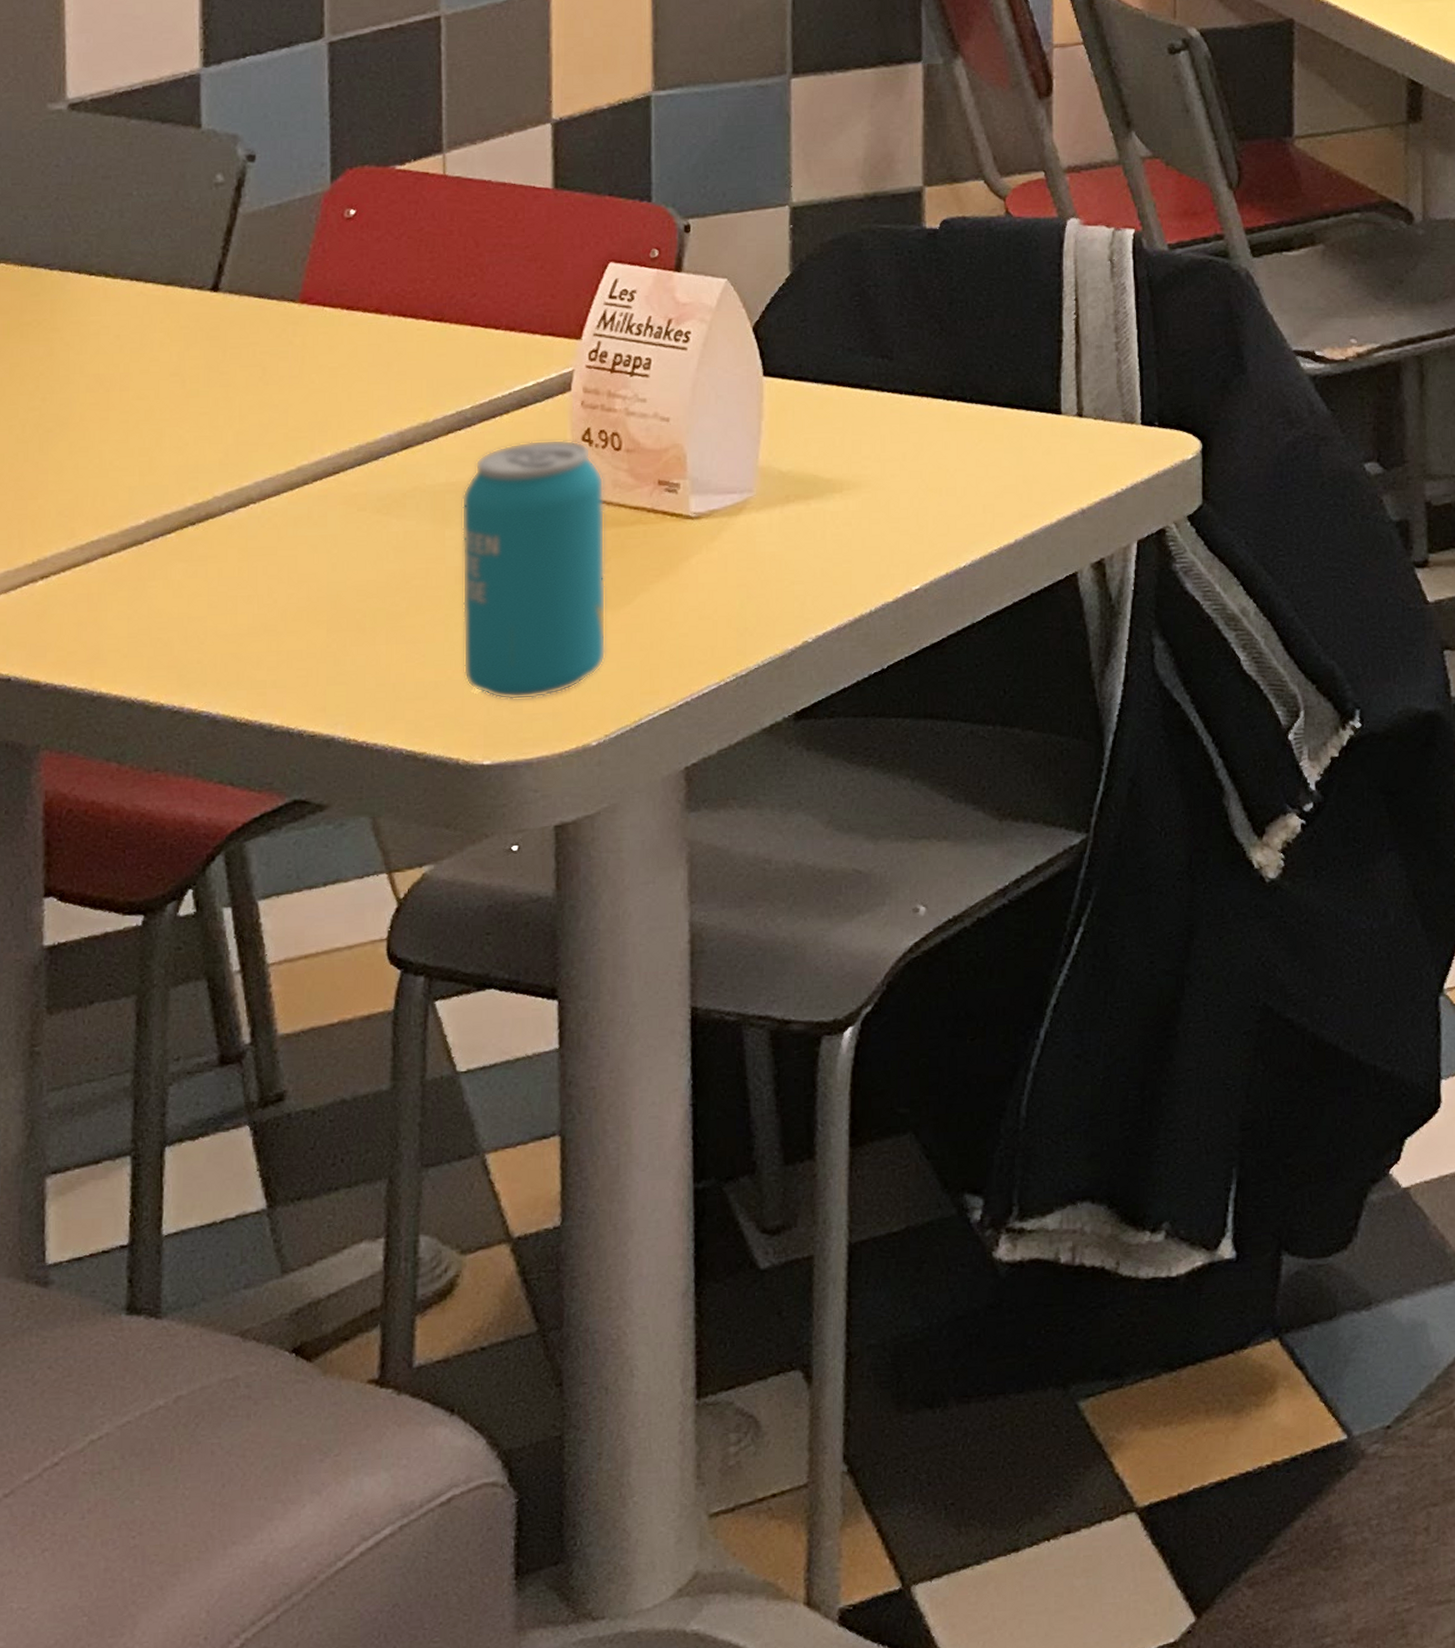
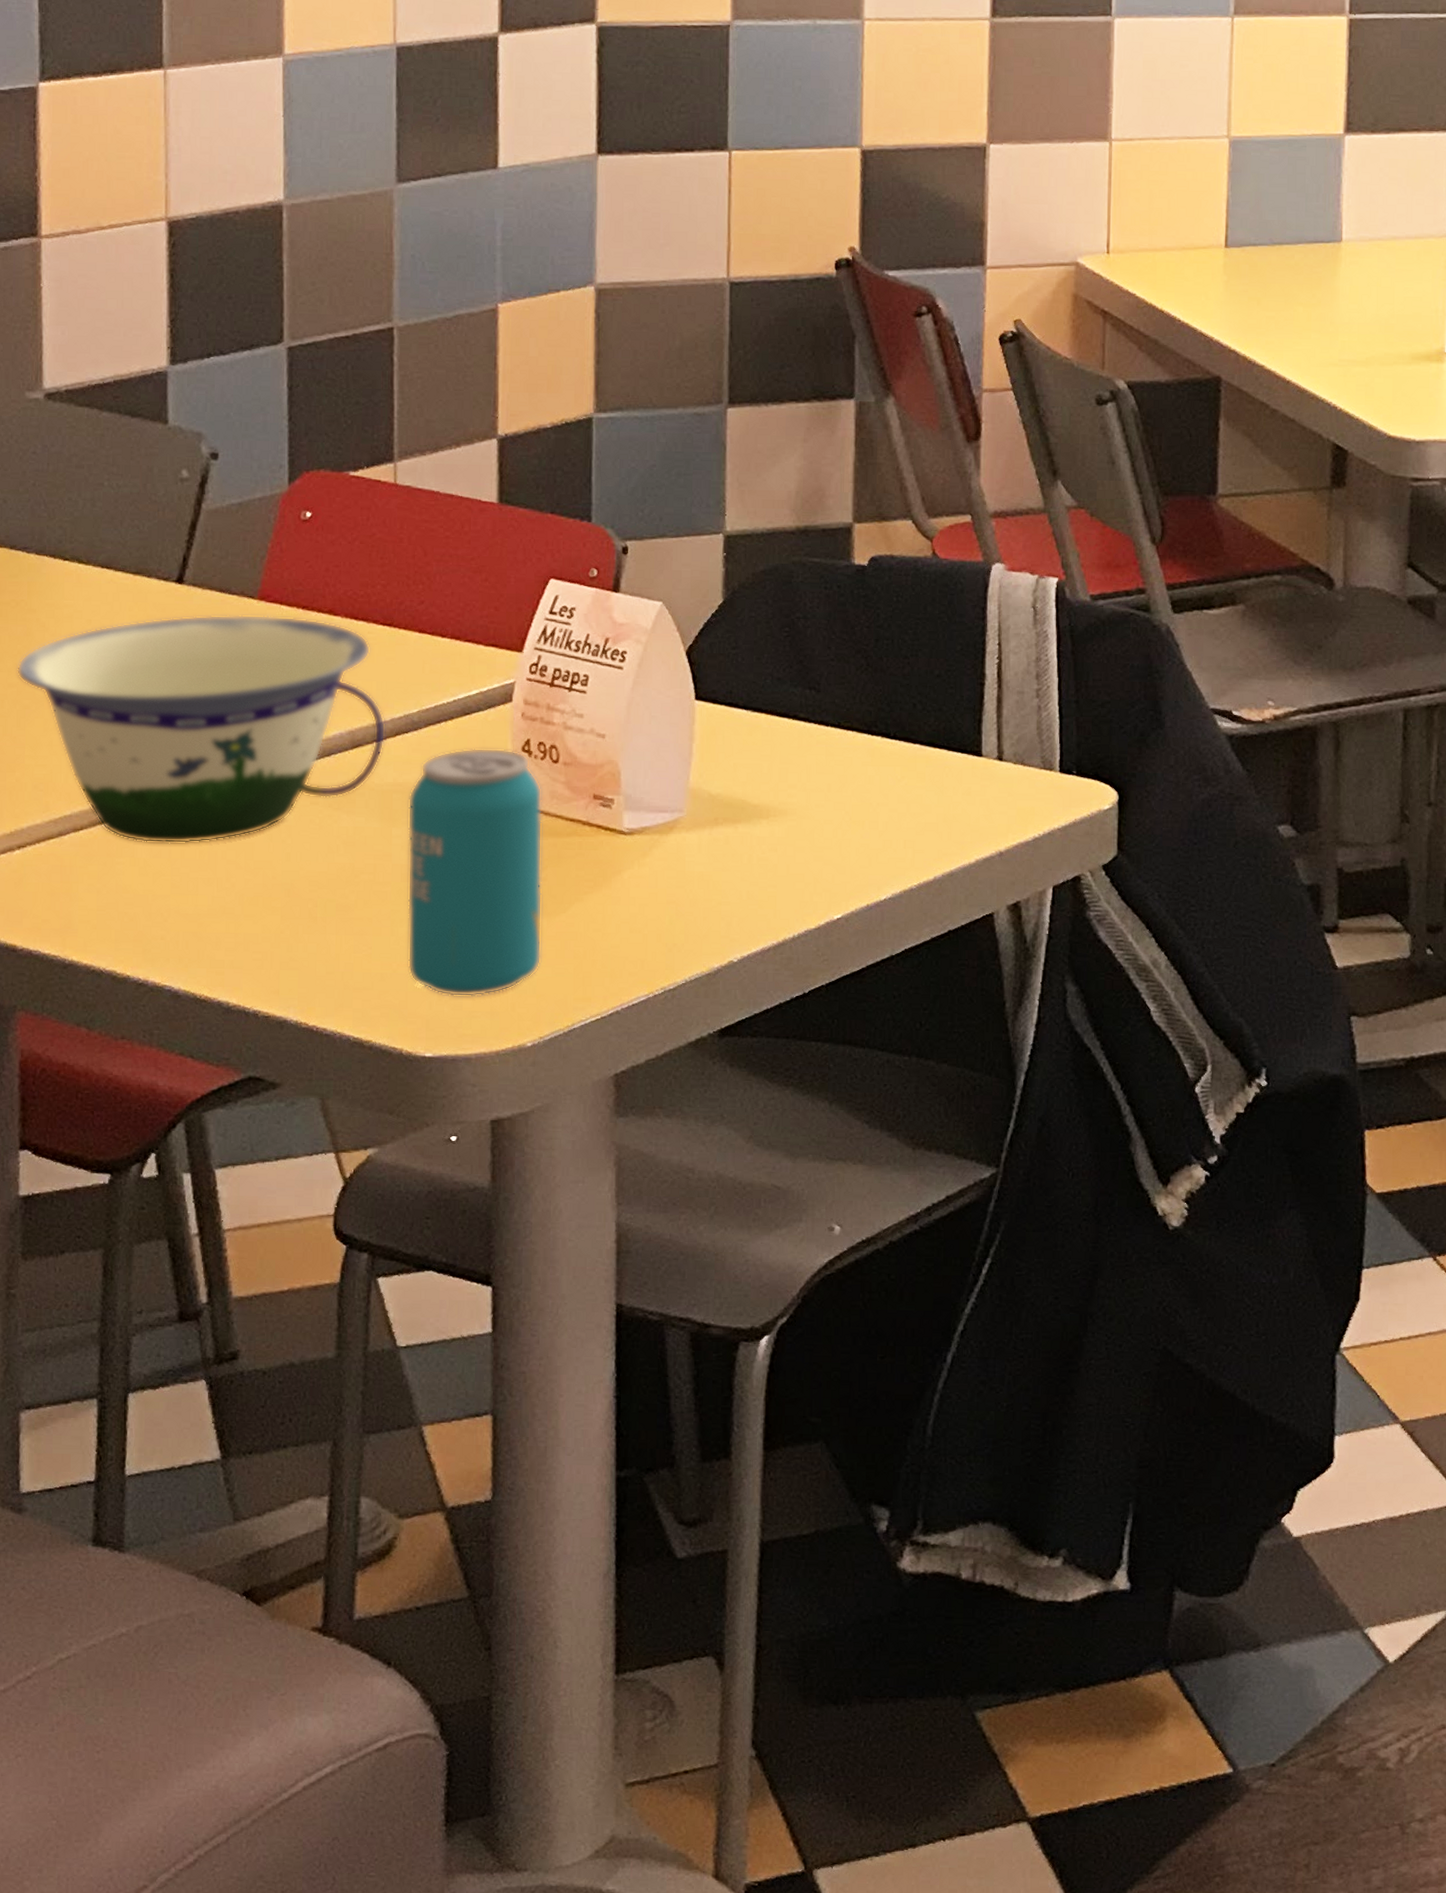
bowl: none [39,318,437,564] -> present [17,614,386,844]

